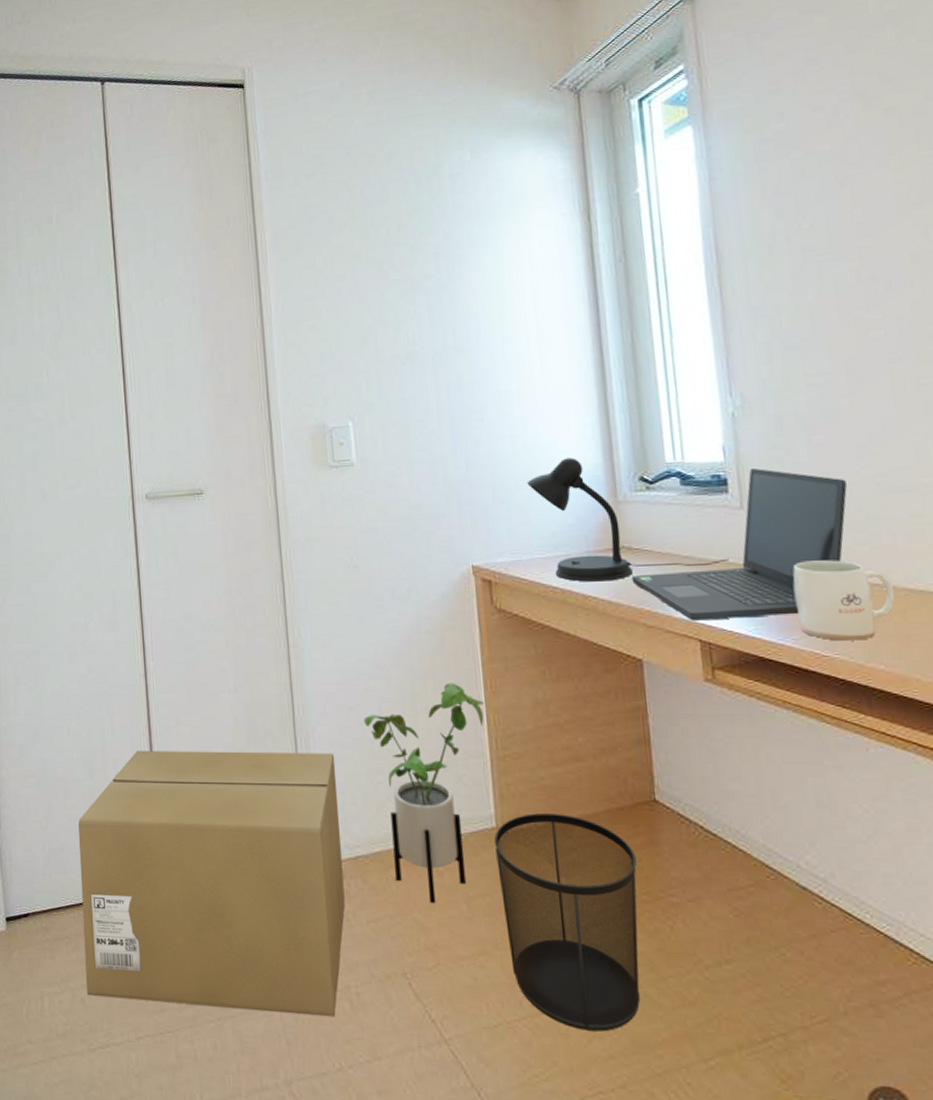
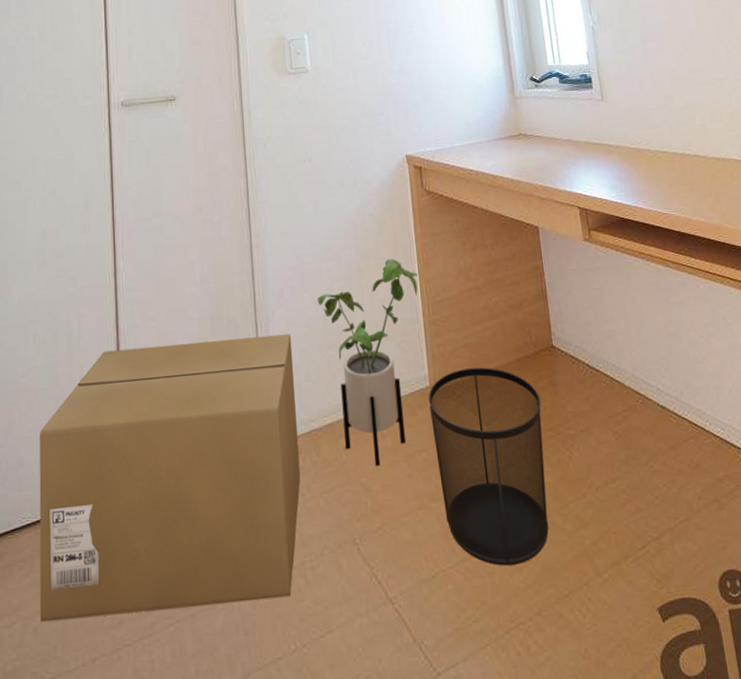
desk lamp: present [527,457,729,582] -> none [447,62,596,165]
laptop: present [631,467,847,621] -> none [527,68,671,192]
mug: present [792,560,896,641] -> none [639,138,708,201]

